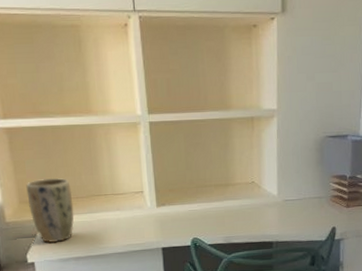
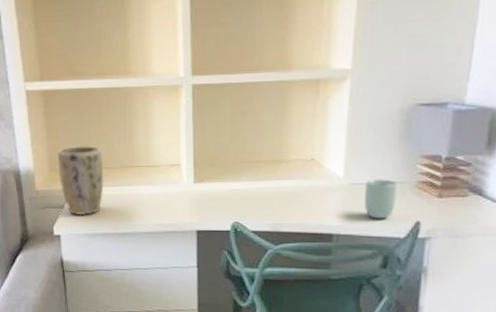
cup: none [293,195,318,227] -> present [363,179,398,219]

